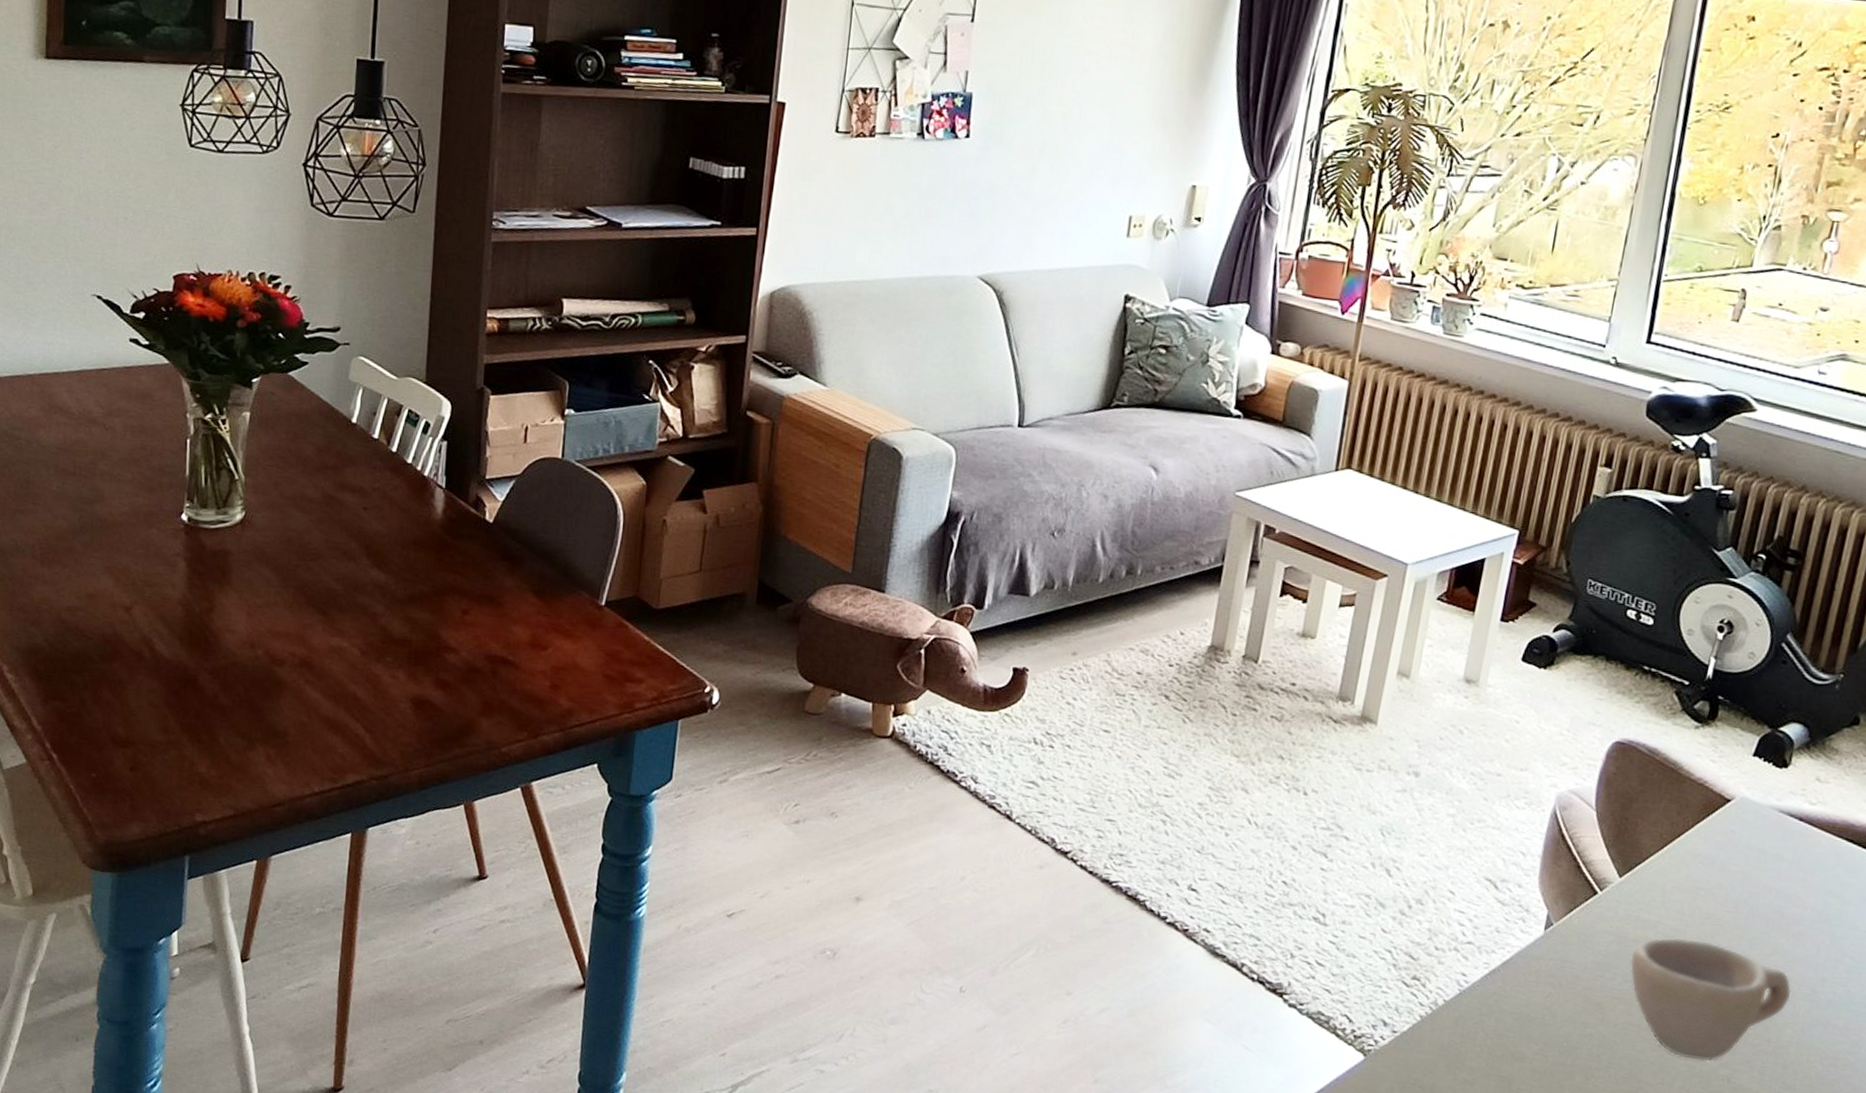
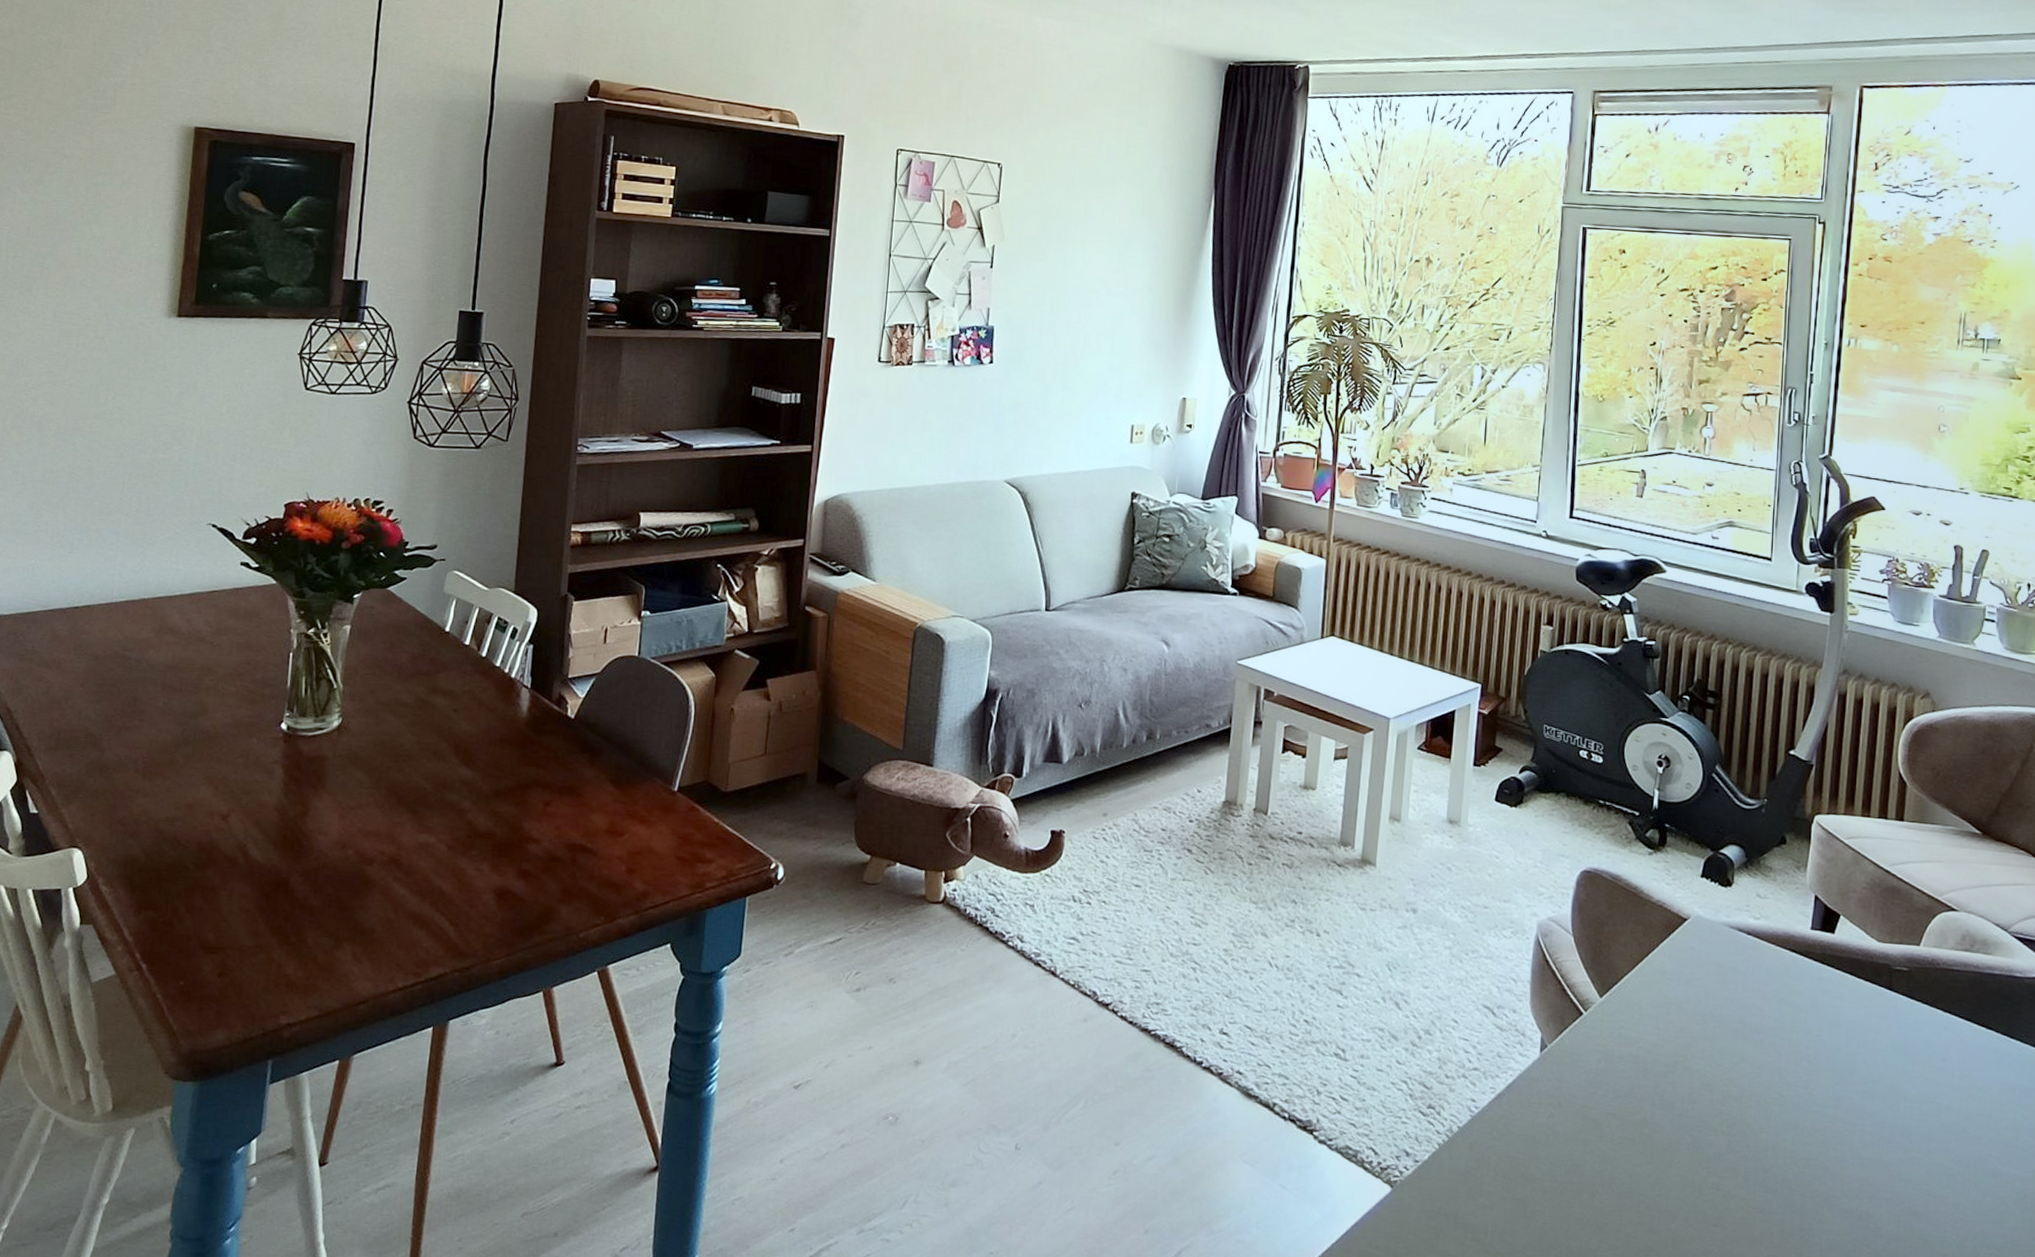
cup: present [1630,937,1792,1062] -> none [1618,1052,1762,1171]

